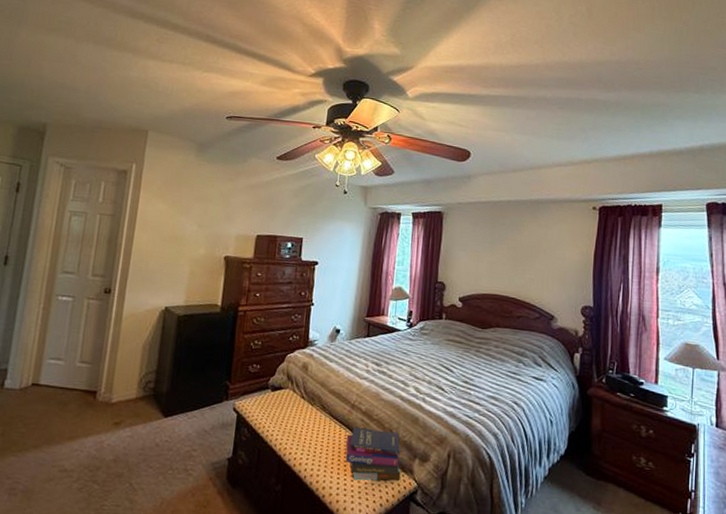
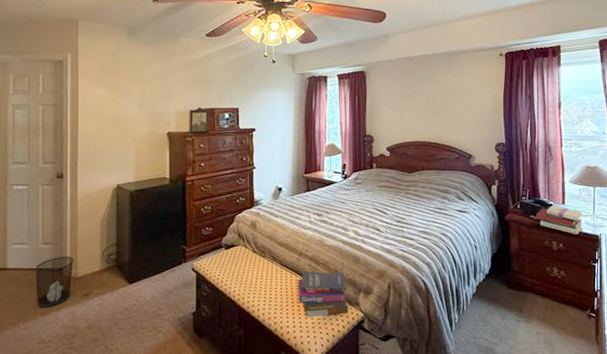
waste bin: none [64,378,110,433] -> present [35,257,74,308]
photo frame: none [247,232,272,262] -> present [189,107,209,134]
books: none [623,383,678,422] -> present [536,204,583,235]

